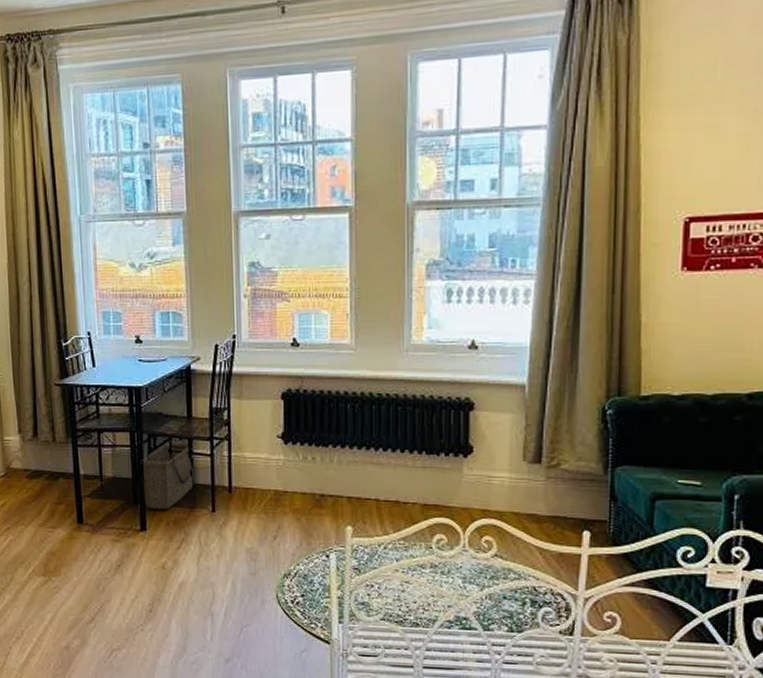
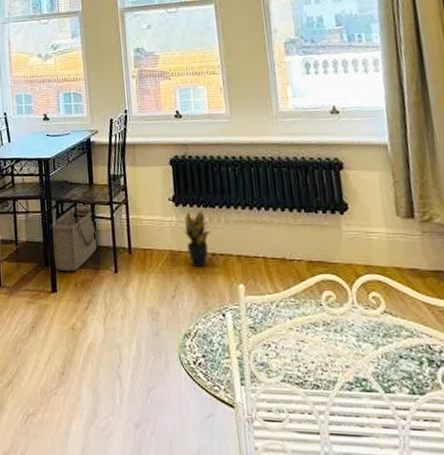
potted plant: none [291,447,321,508] -> present [183,209,211,267]

